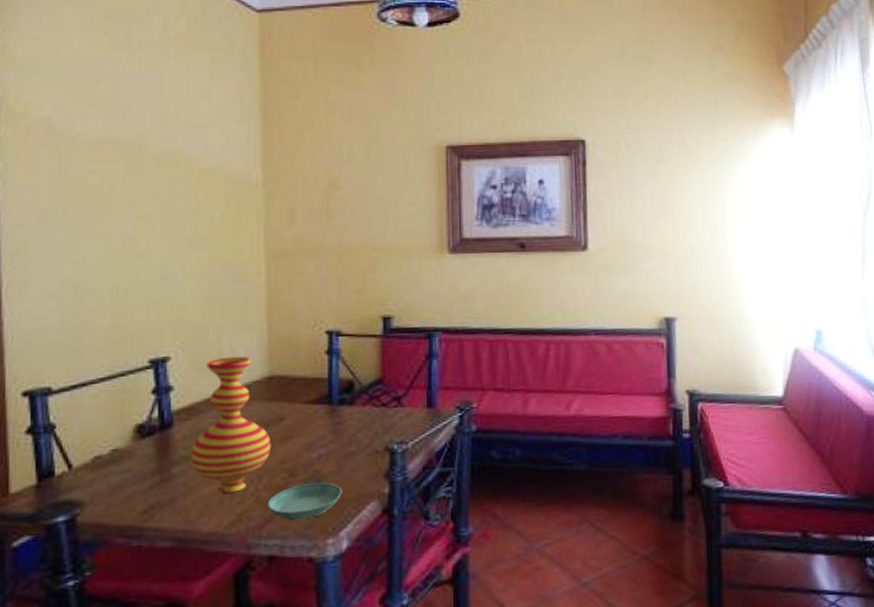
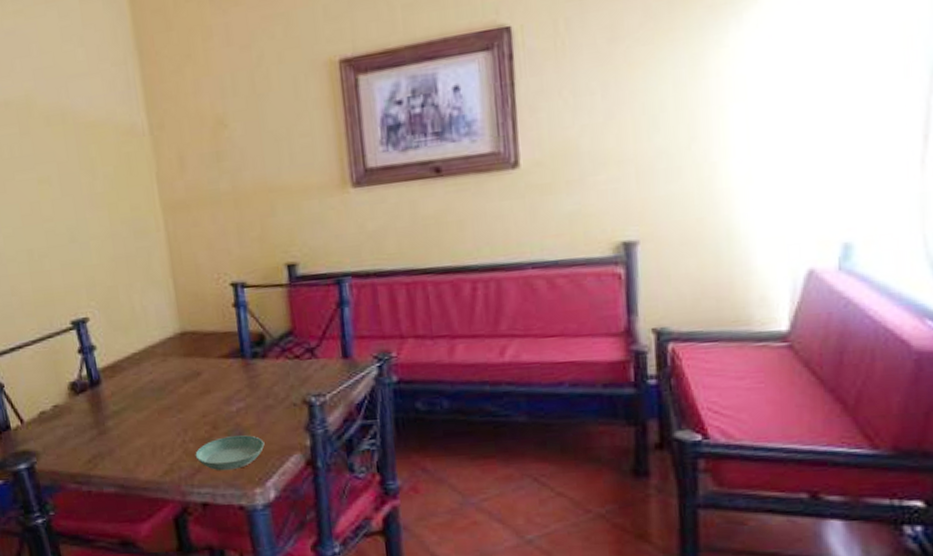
vase: present [190,356,272,493] -> none [120,313,192,445]

